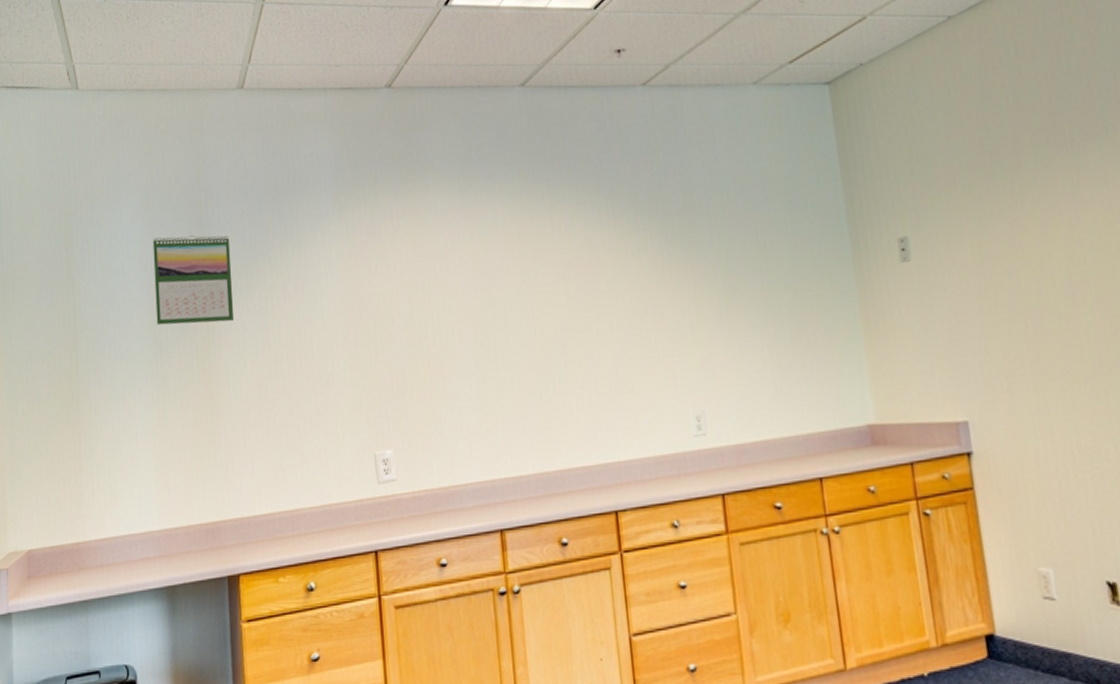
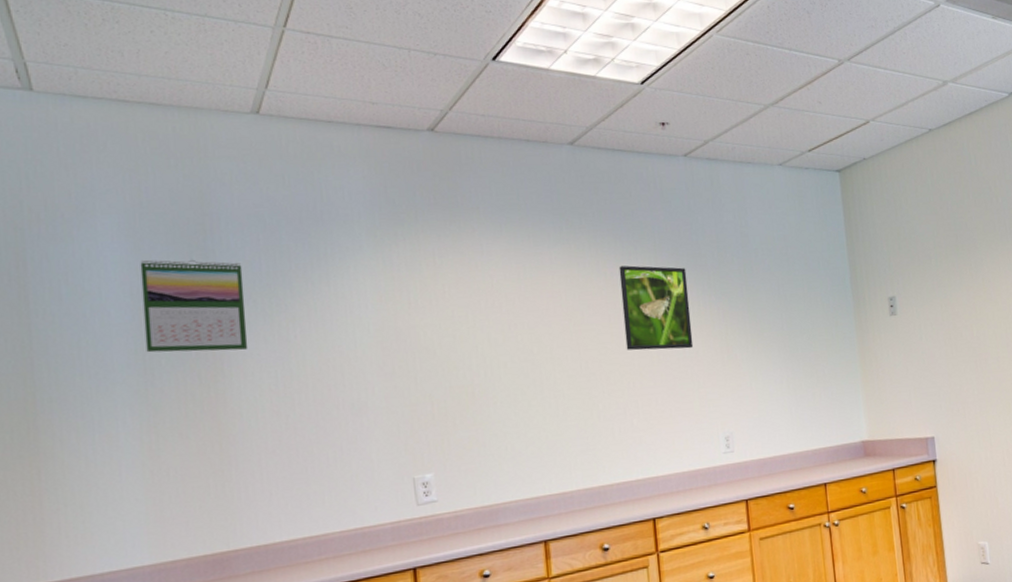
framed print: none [573,215,657,314] -> present [619,265,694,351]

